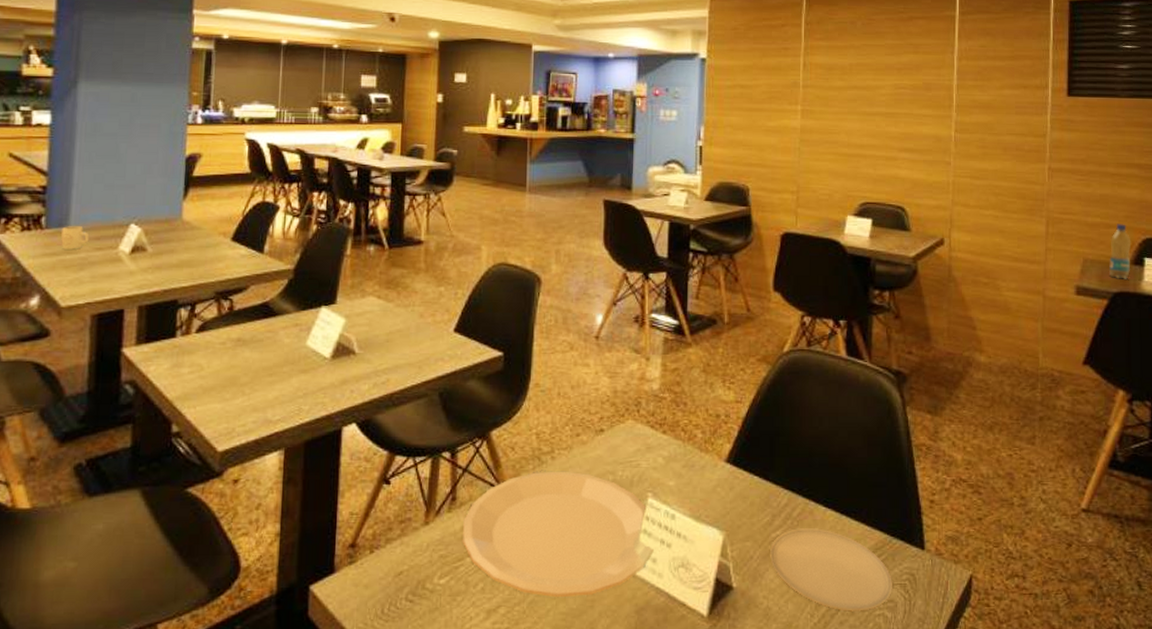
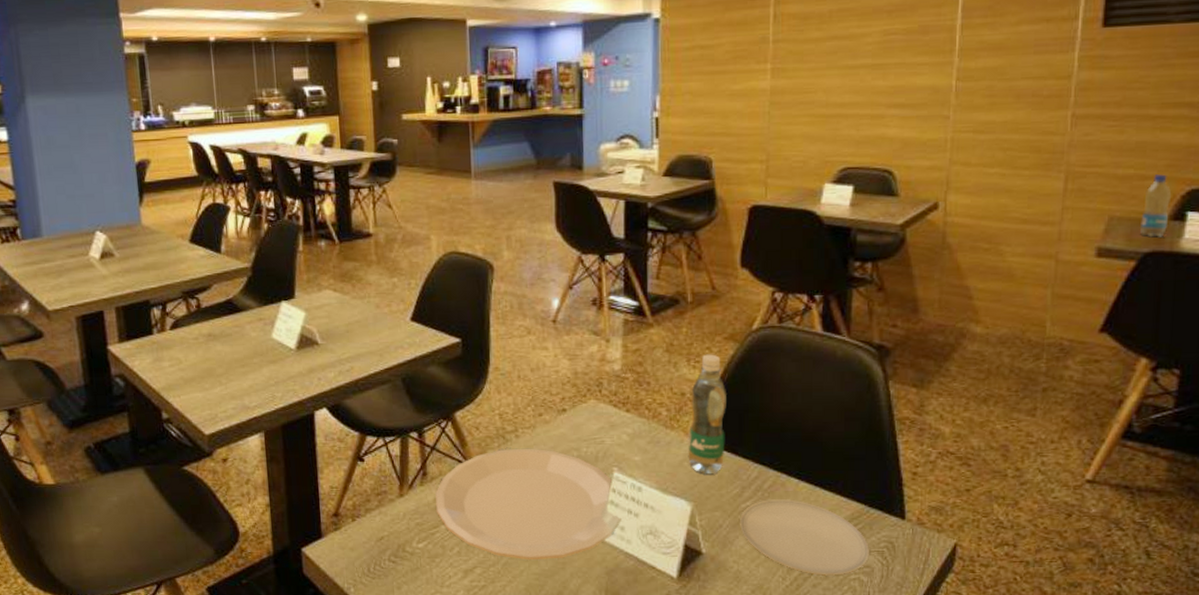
mug: present [61,226,90,250] -> none [36,236,62,258]
bottle: none [721,375,760,501] -> present [688,354,728,475]

